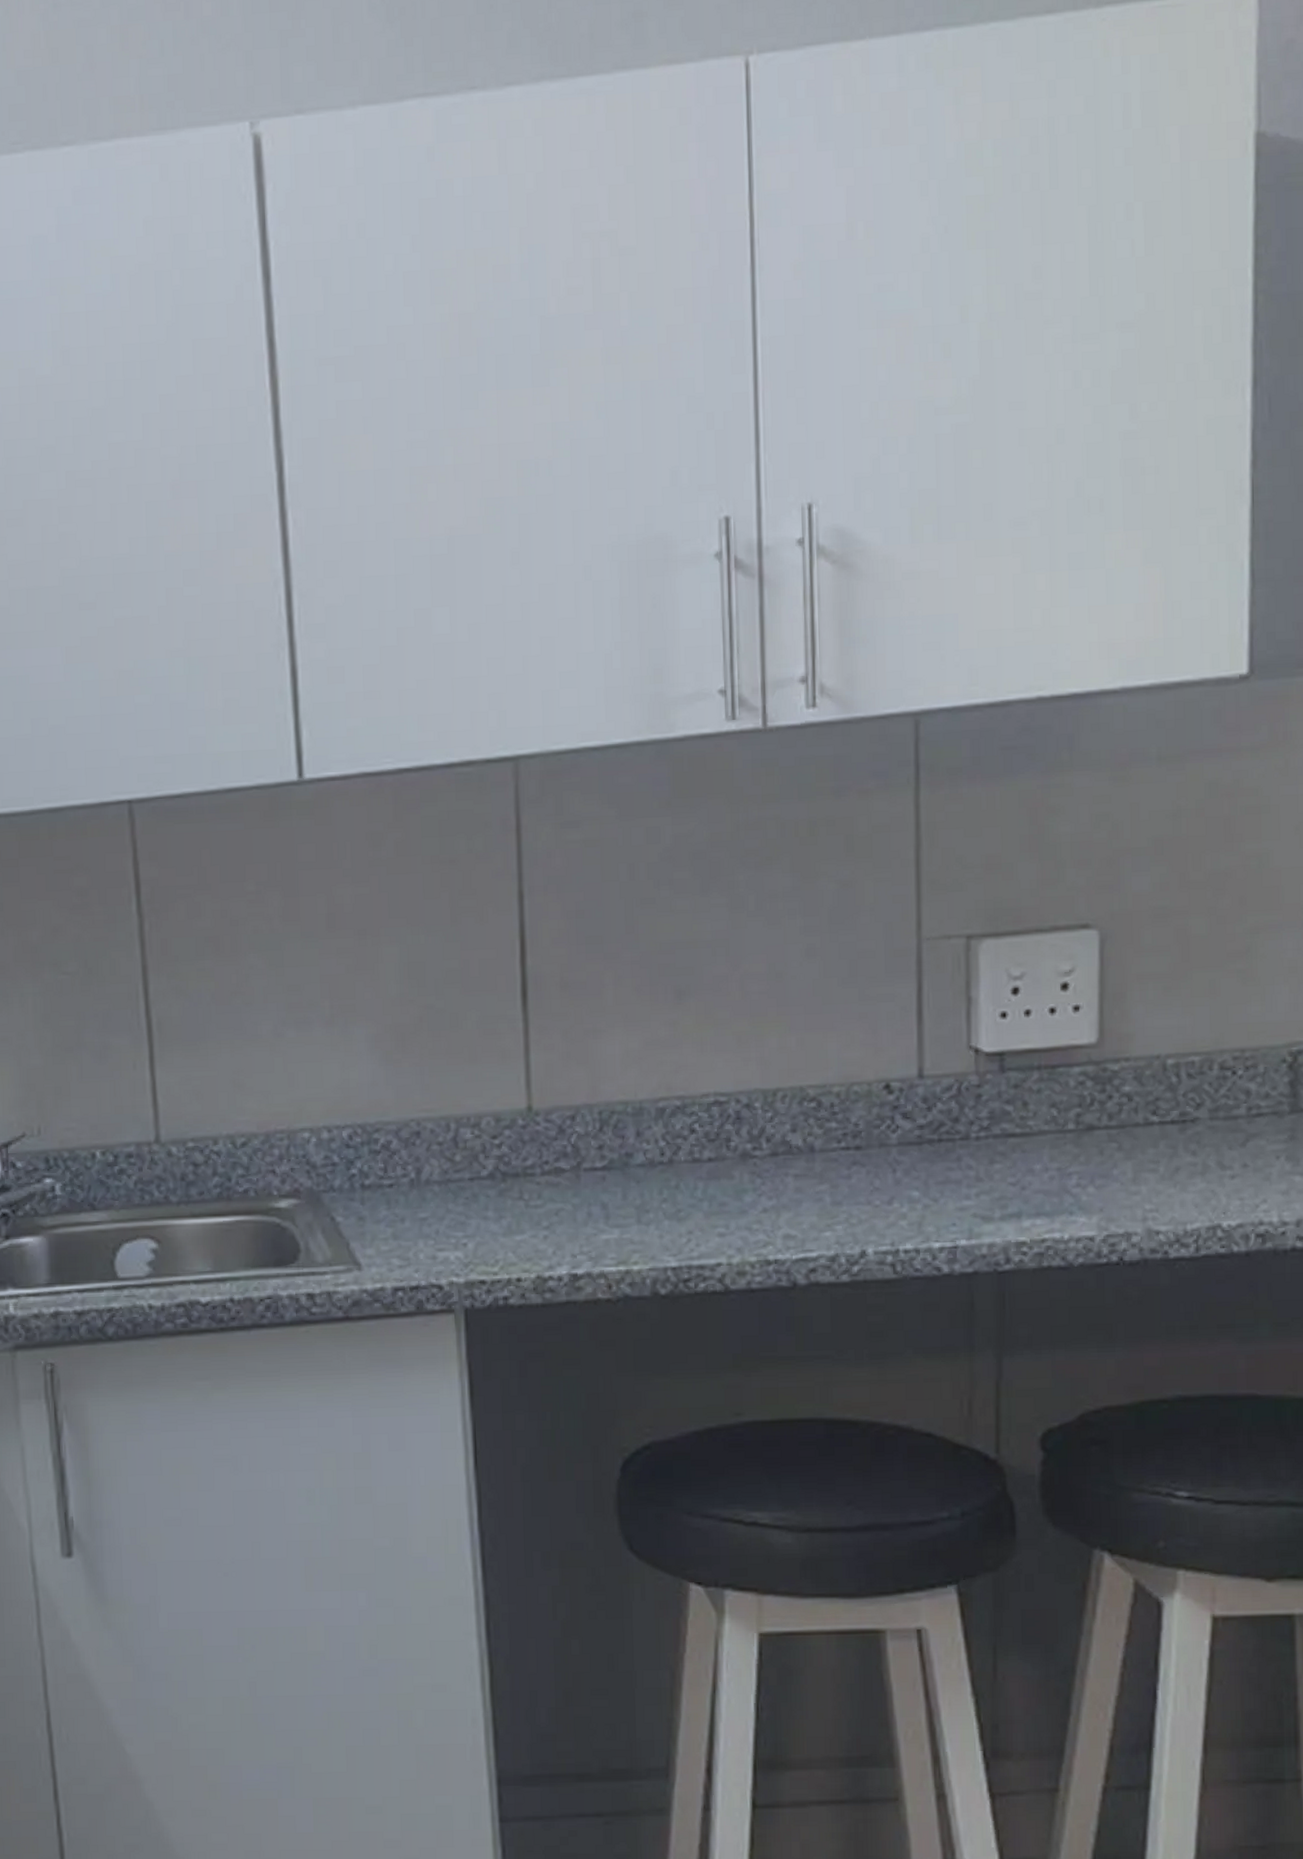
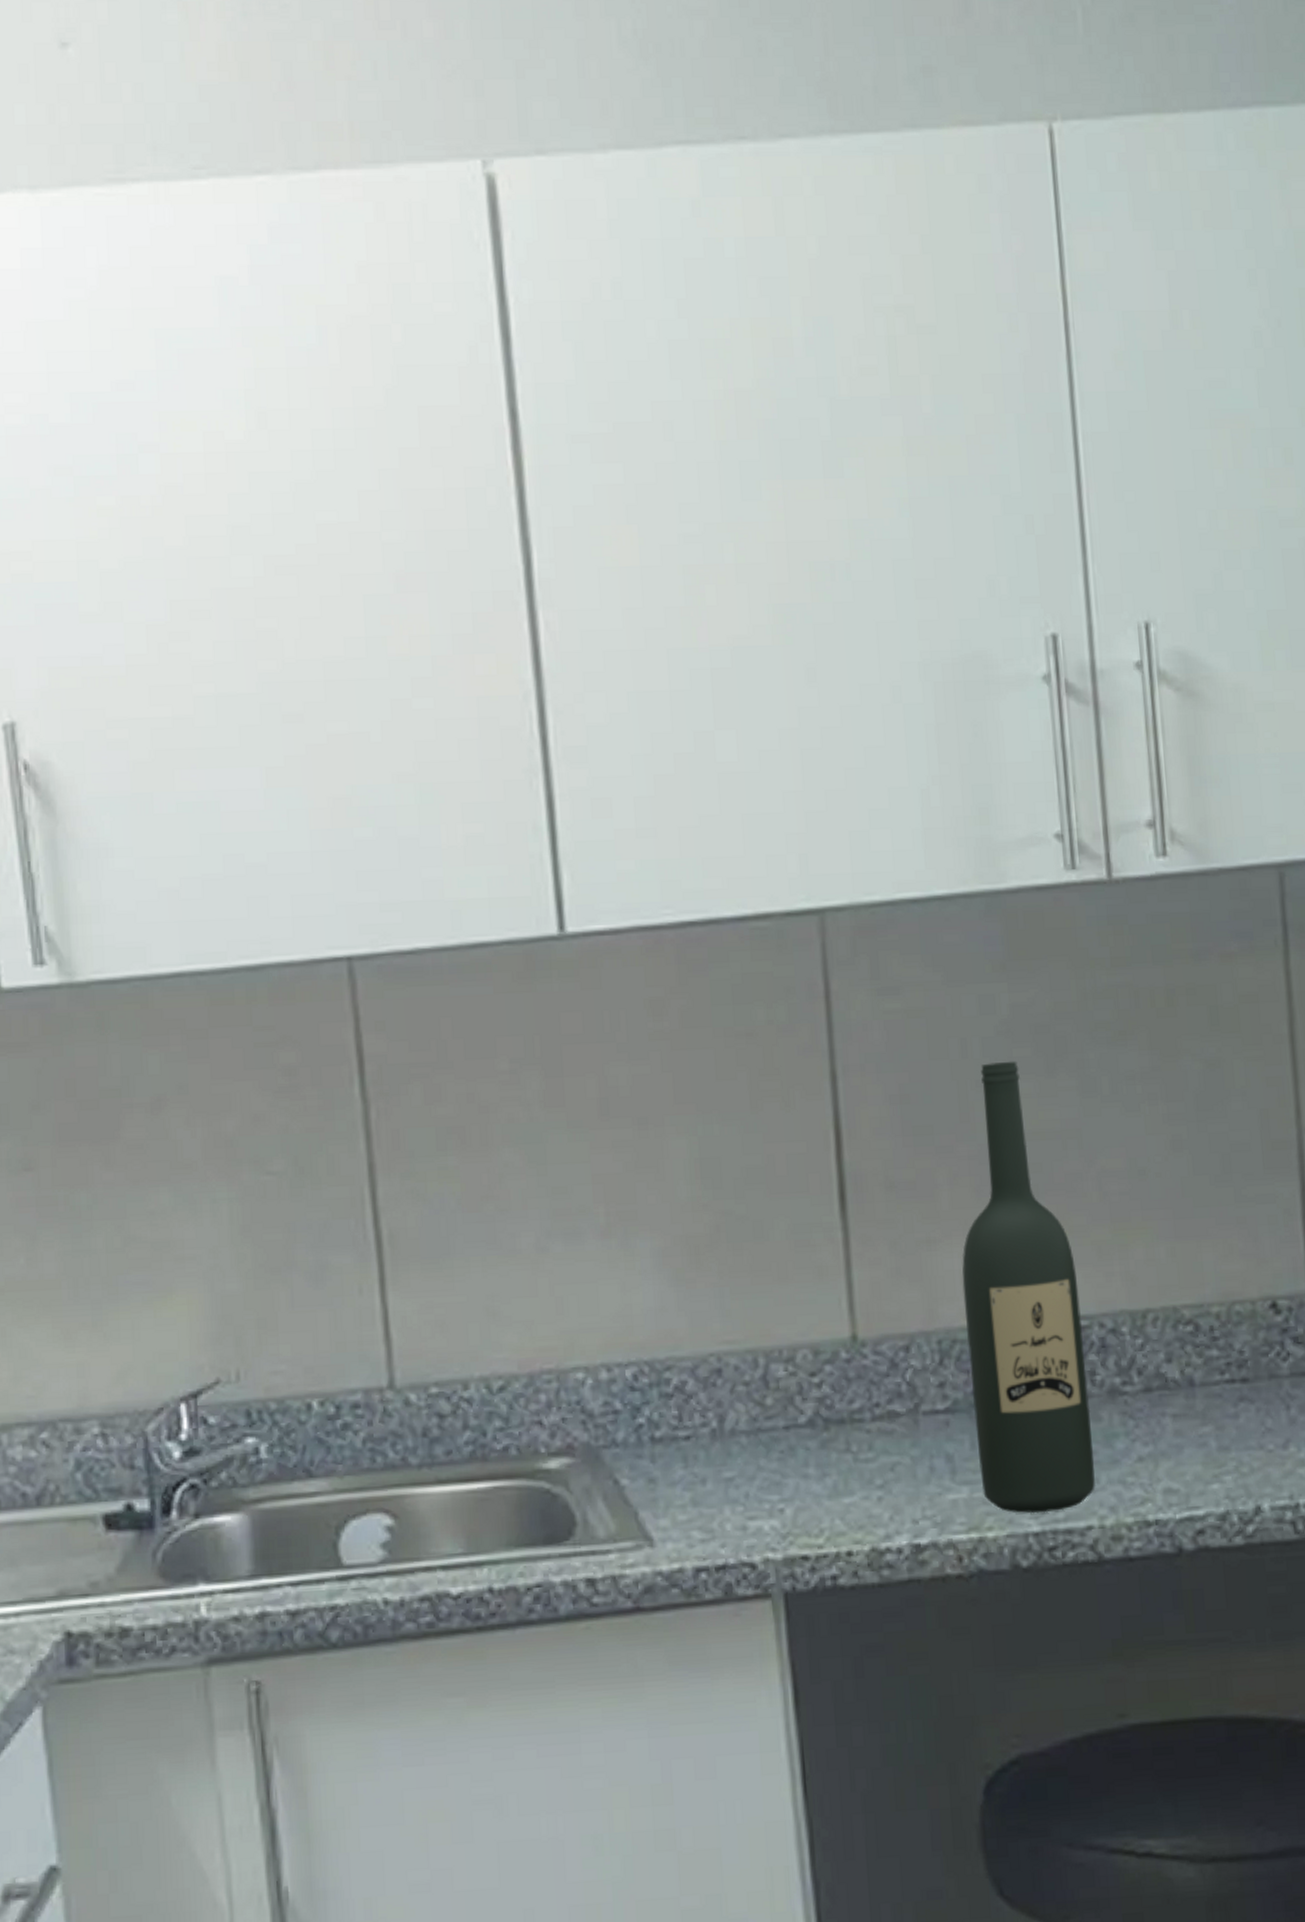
wine bottle: none [621,882,725,1252] -> present [962,1061,1095,1514]

